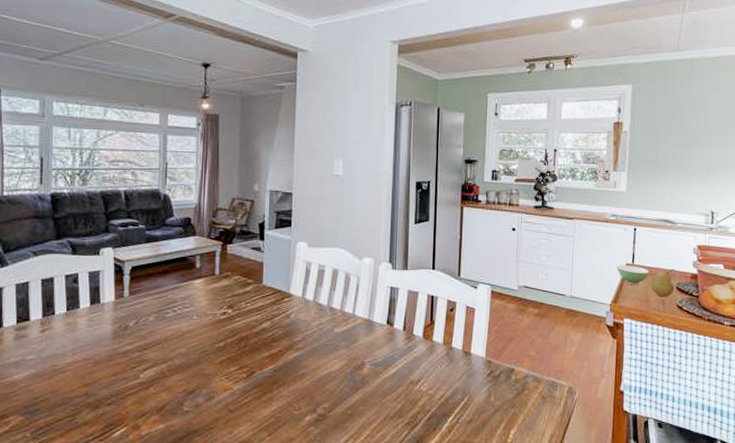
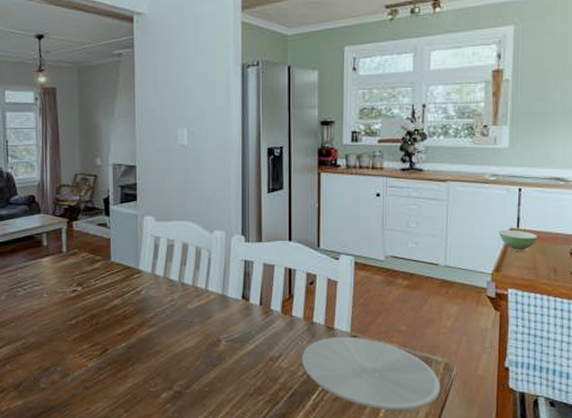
plate: none [440,361,565,433] -> present [302,336,441,411]
fruit: present [650,268,675,297] -> none [539,232,569,265]

